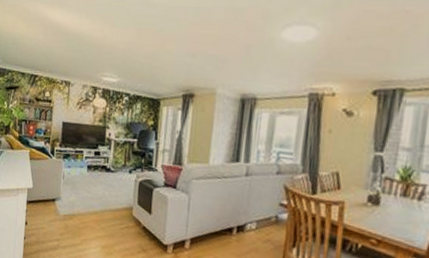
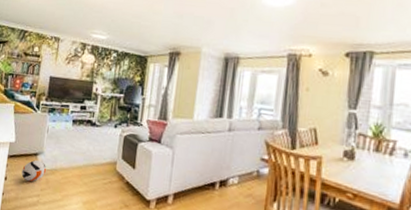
ball: none [41,205,65,227] -> present [21,159,47,182]

